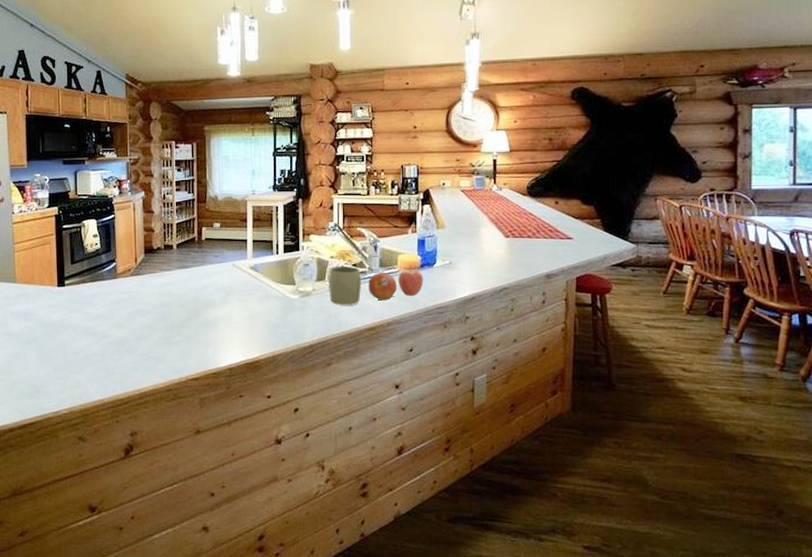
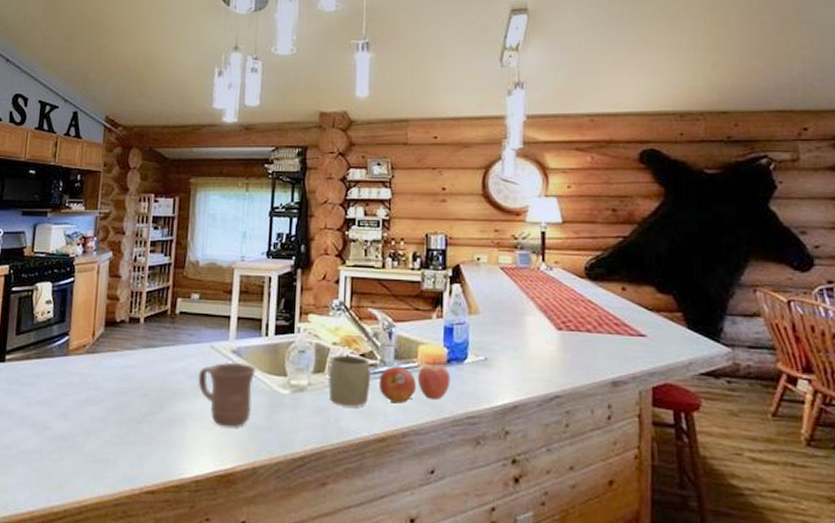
mug: none [225,276,270,327] -> present [198,362,256,427]

